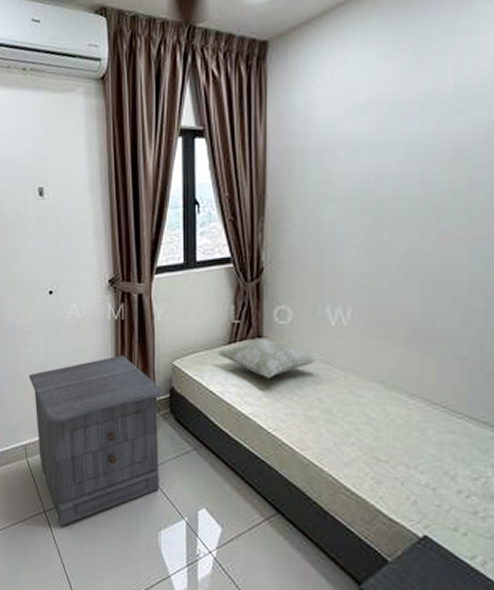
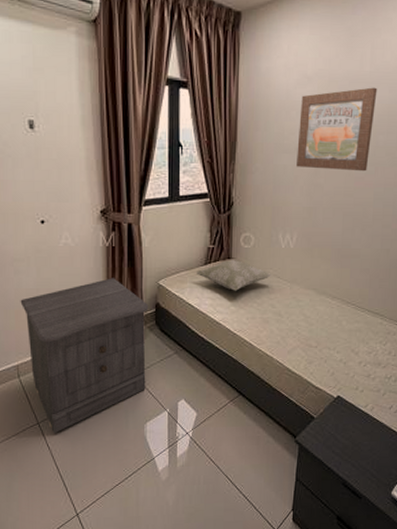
wall art: none [348,107,468,222] -> present [296,87,378,172]

